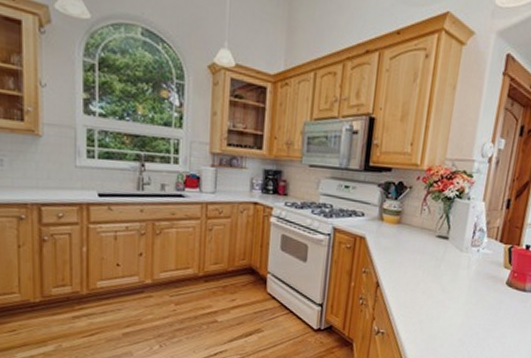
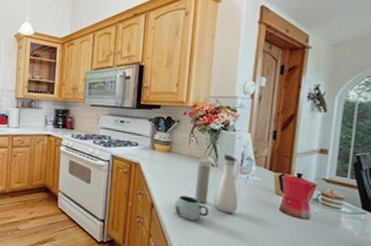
mug: none [401,272,438,299] -> present [175,195,210,221]
water bottle: none [423,225,478,290] -> present [194,154,248,214]

